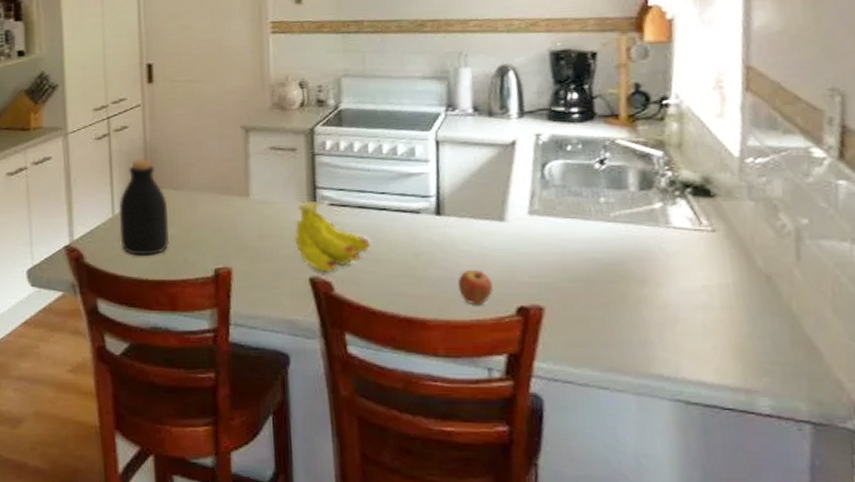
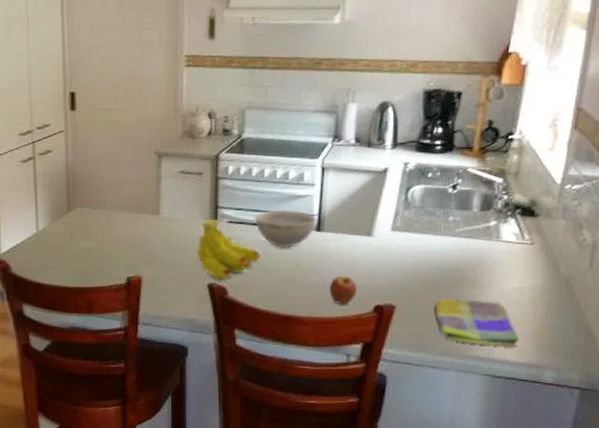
bottle: present [119,159,170,256] -> none [42,180,88,266]
bowl: none [359,190,436,235] -> present [254,209,317,248]
dish towel: none [595,299,716,365] -> present [435,299,520,348]

